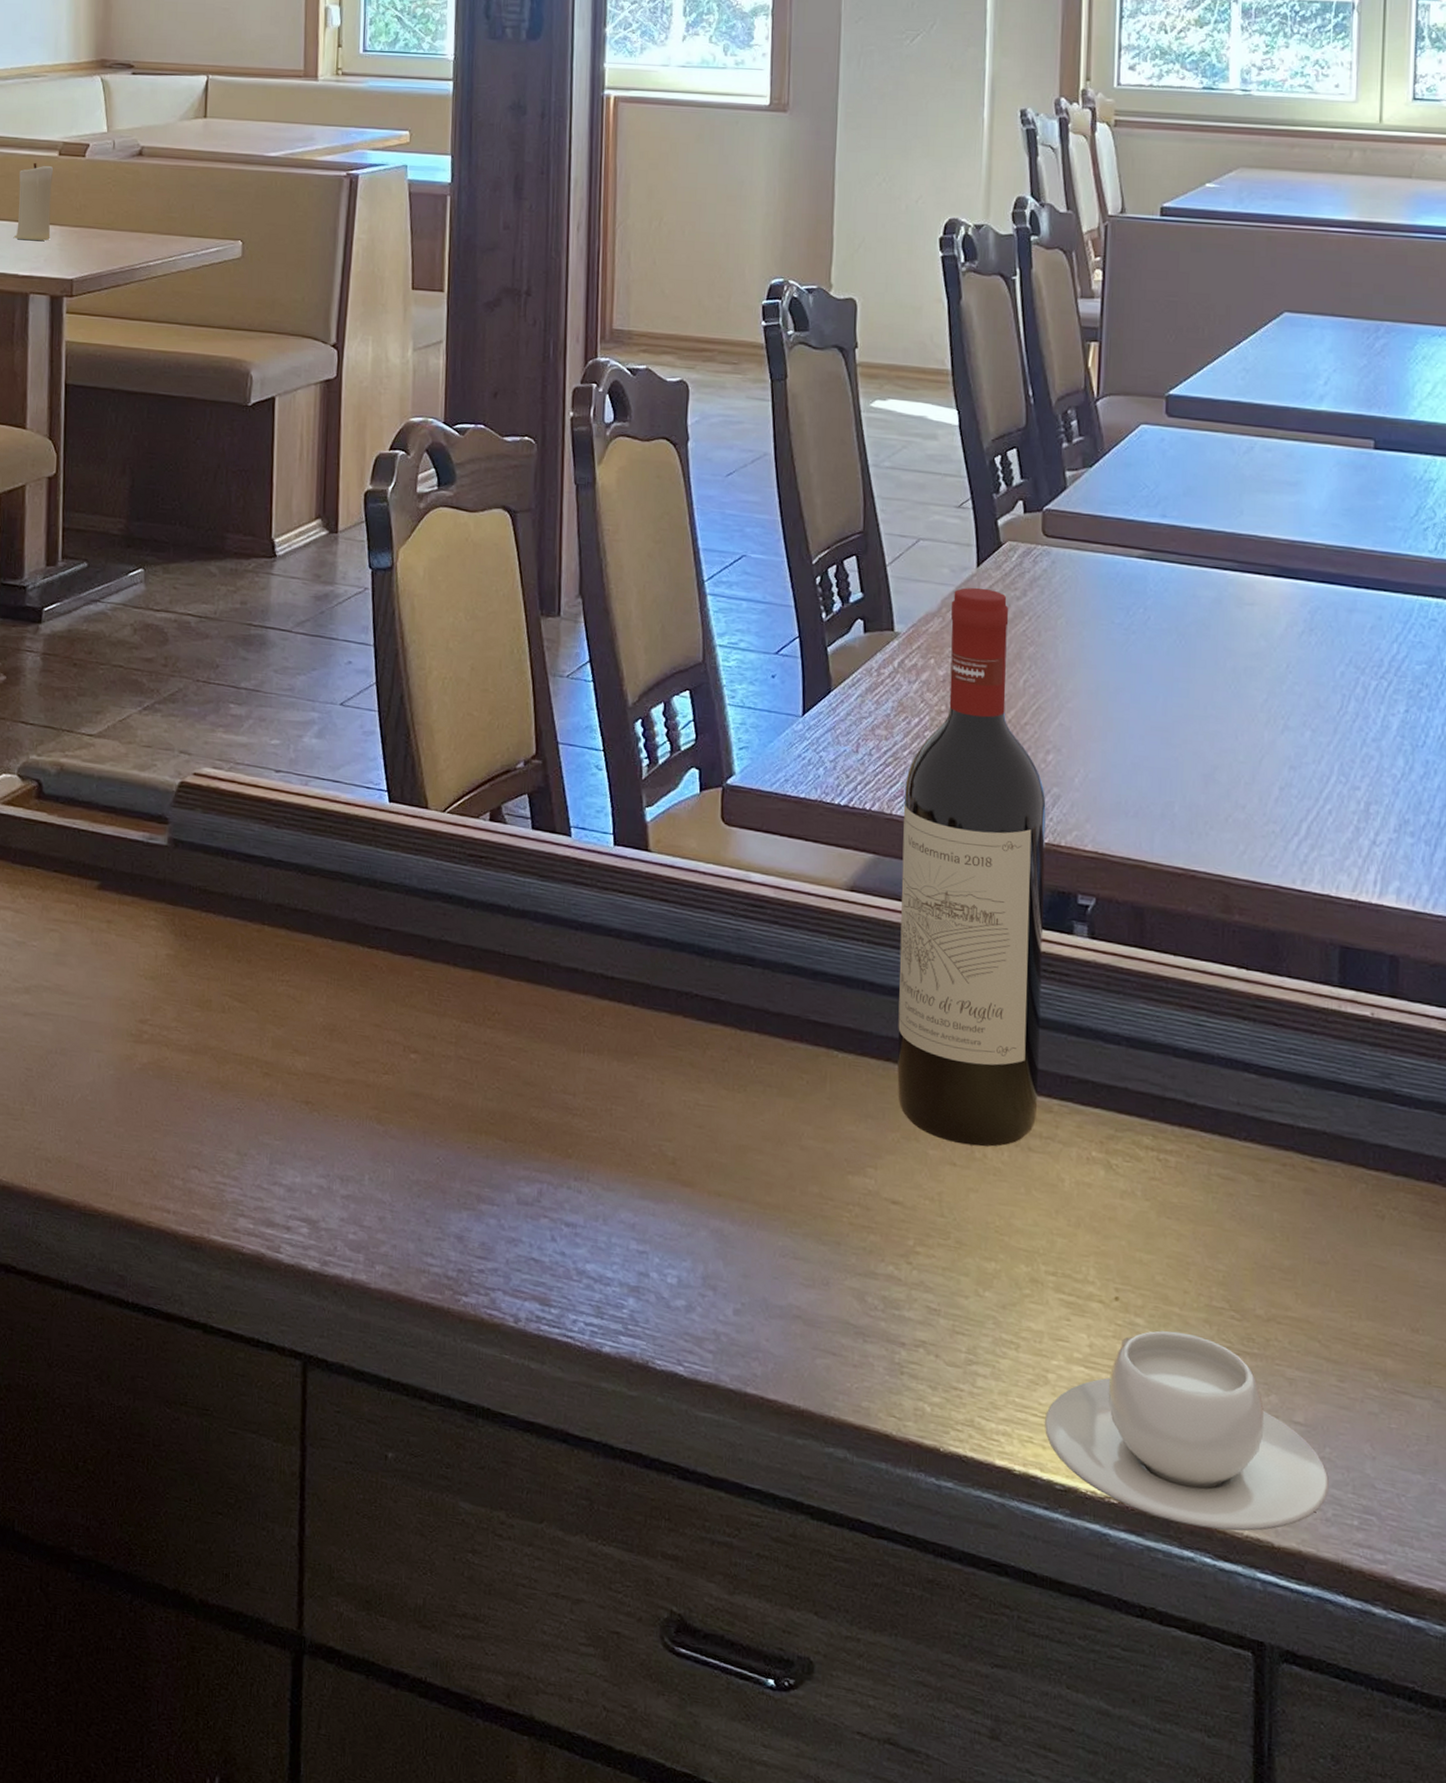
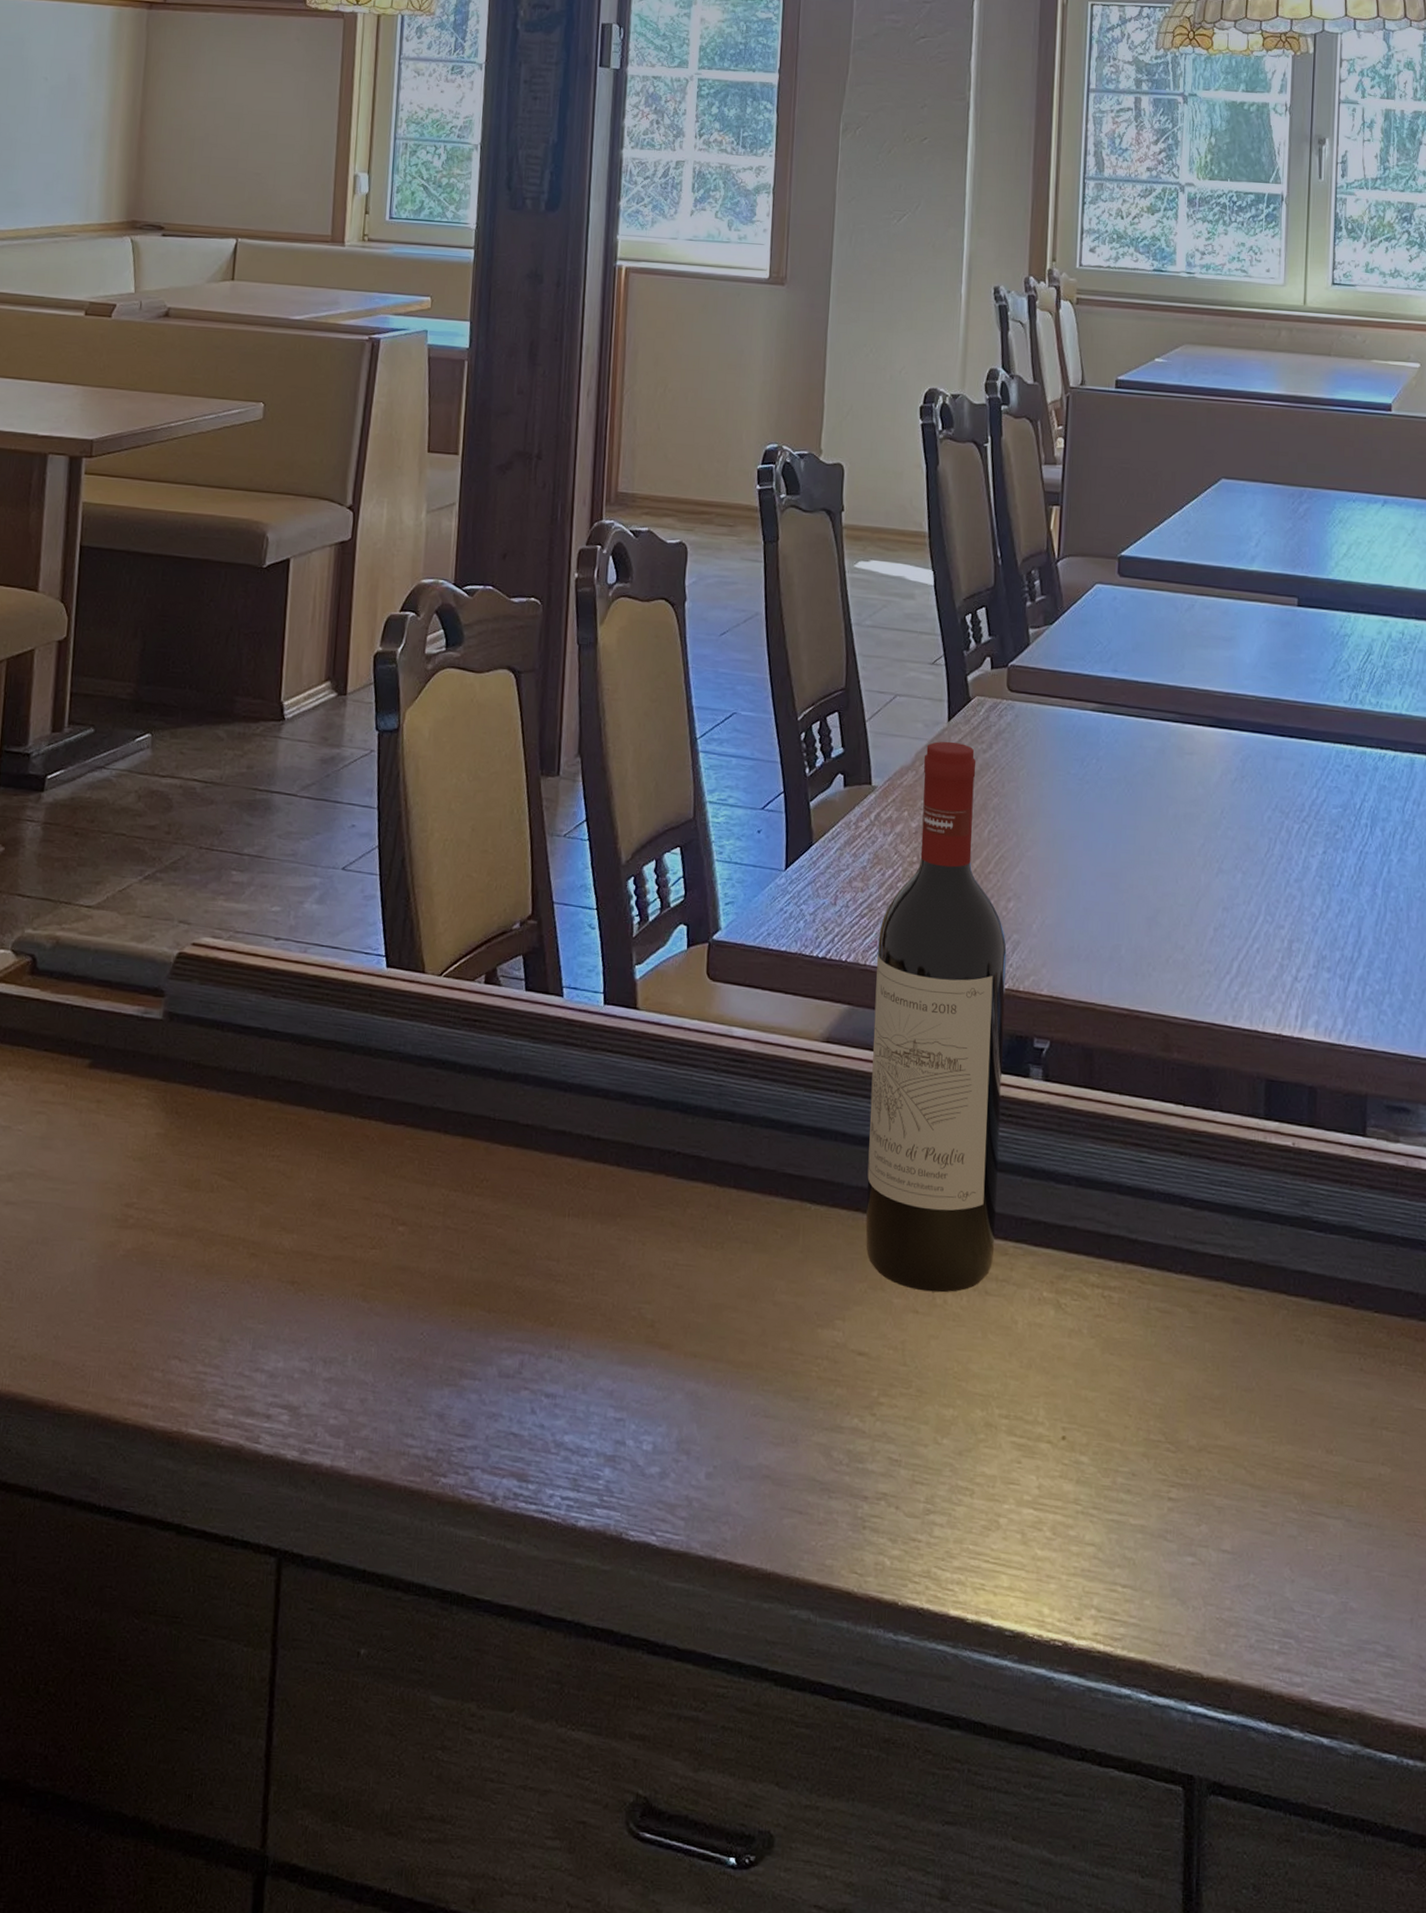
candle: present [13,162,54,241] -> none [34,321,79,401]
teacup: present [1044,1330,1330,1532] -> none [995,1467,1254,1665]

